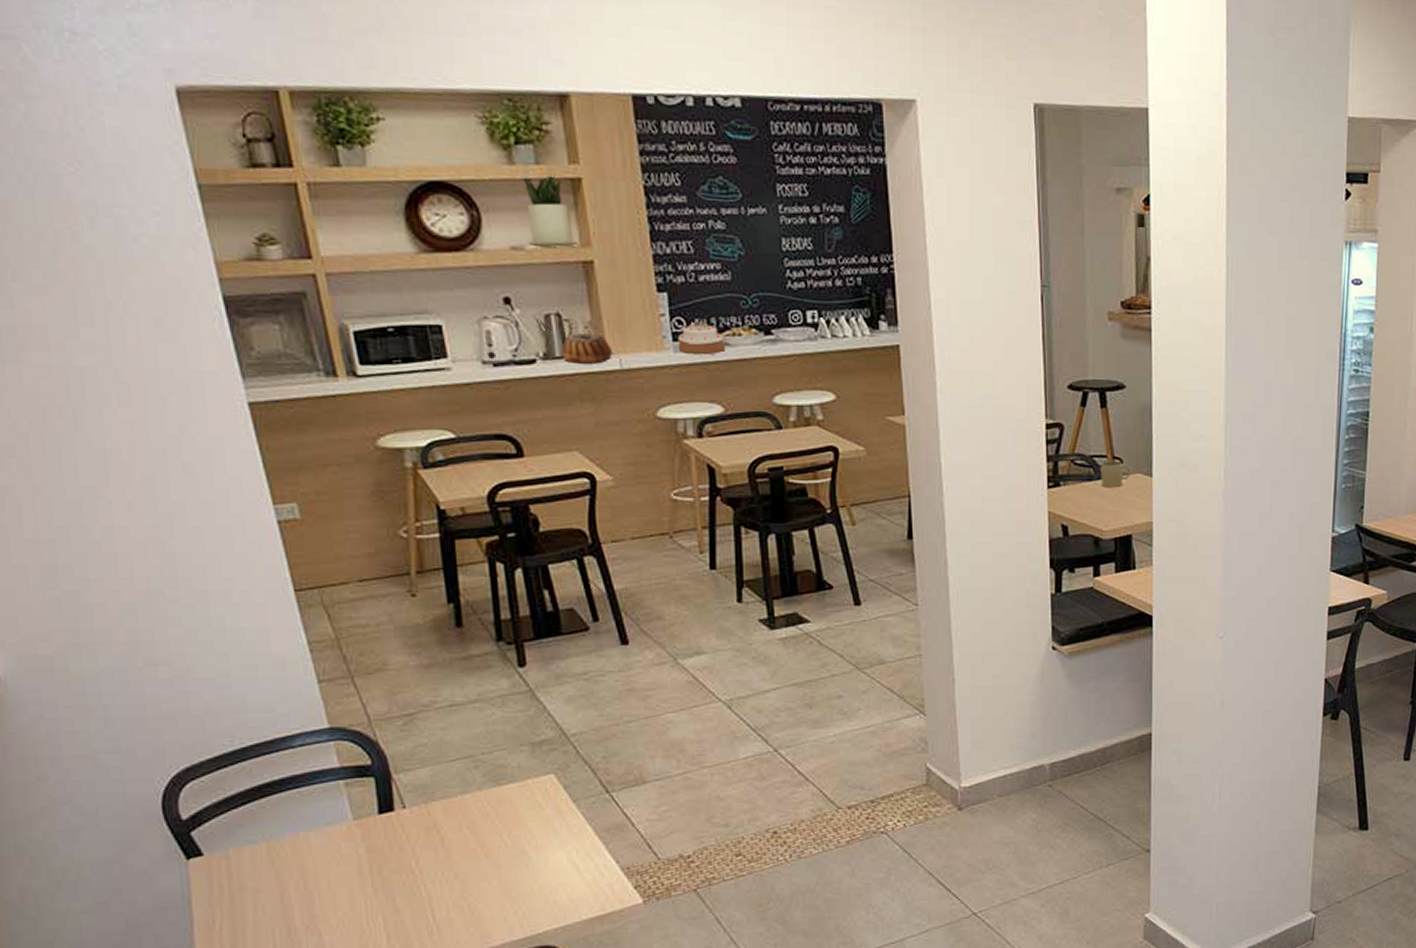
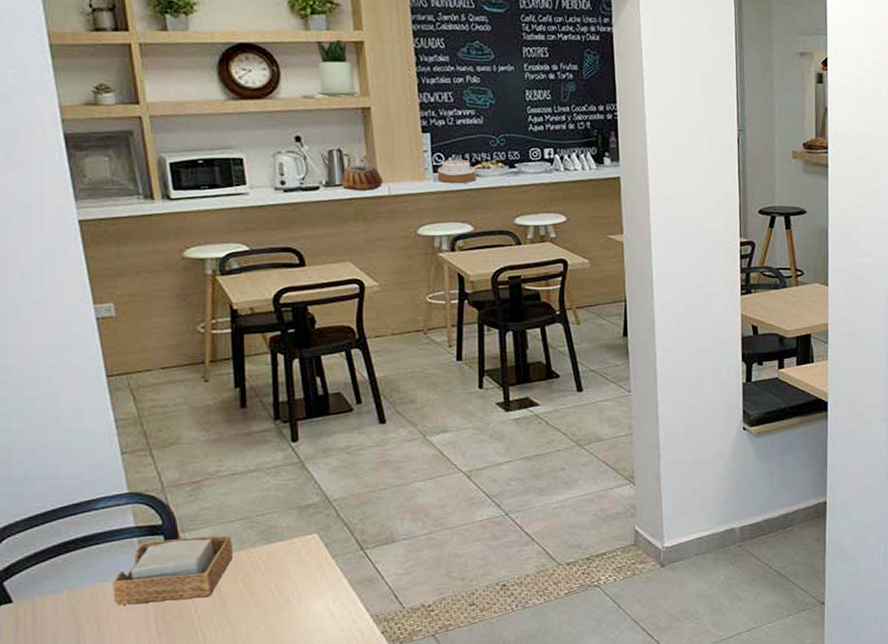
napkin holder: none [318,777,456,858] -> present [113,535,233,605]
mug: present [1101,460,1130,488] -> none [785,272,810,295]

